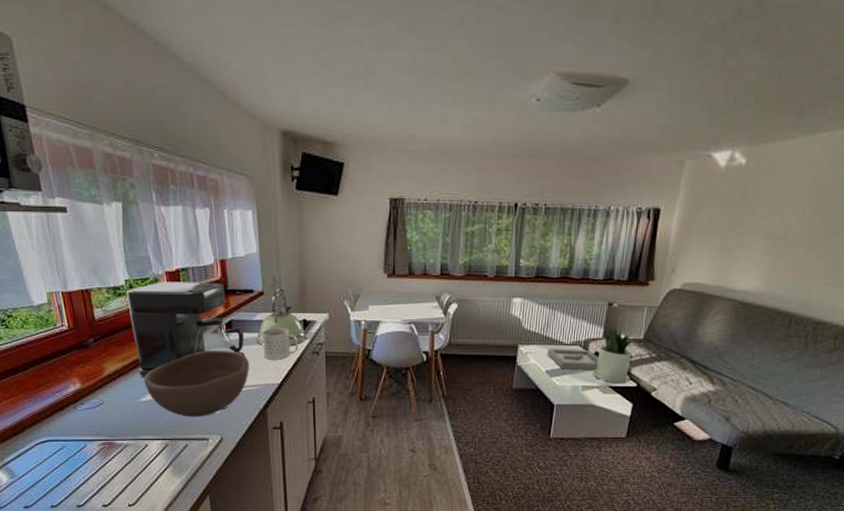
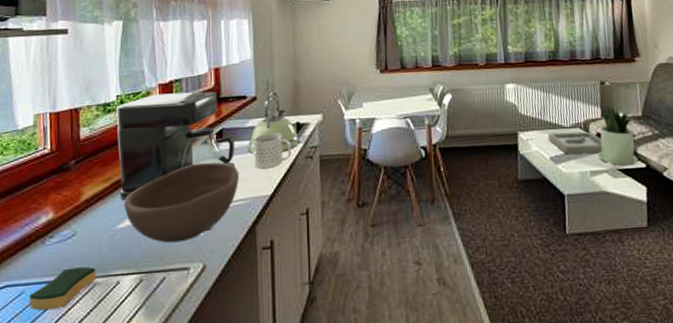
sponge: none [70,430,127,462] -> present [29,266,96,311]

